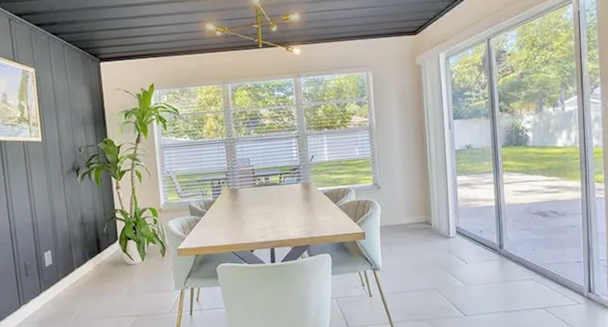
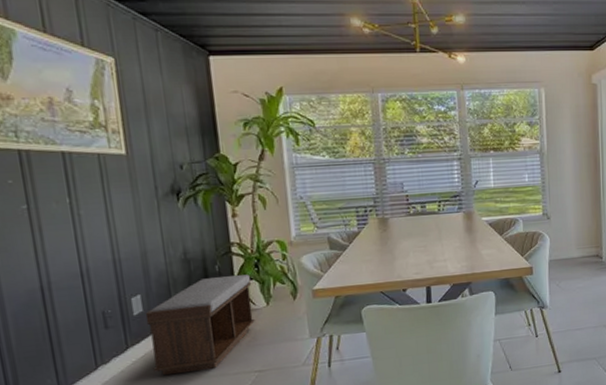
bench: none [53,235,133,315] -> present [145,274,255,375]

